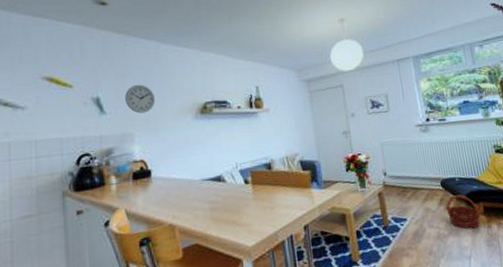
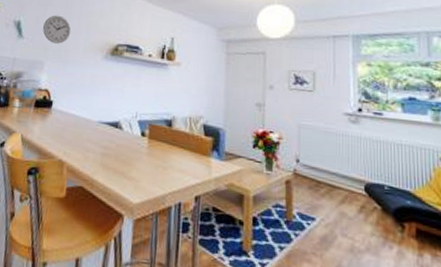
basket: present [445,194,480,229] -> none [366,206,411,252]

